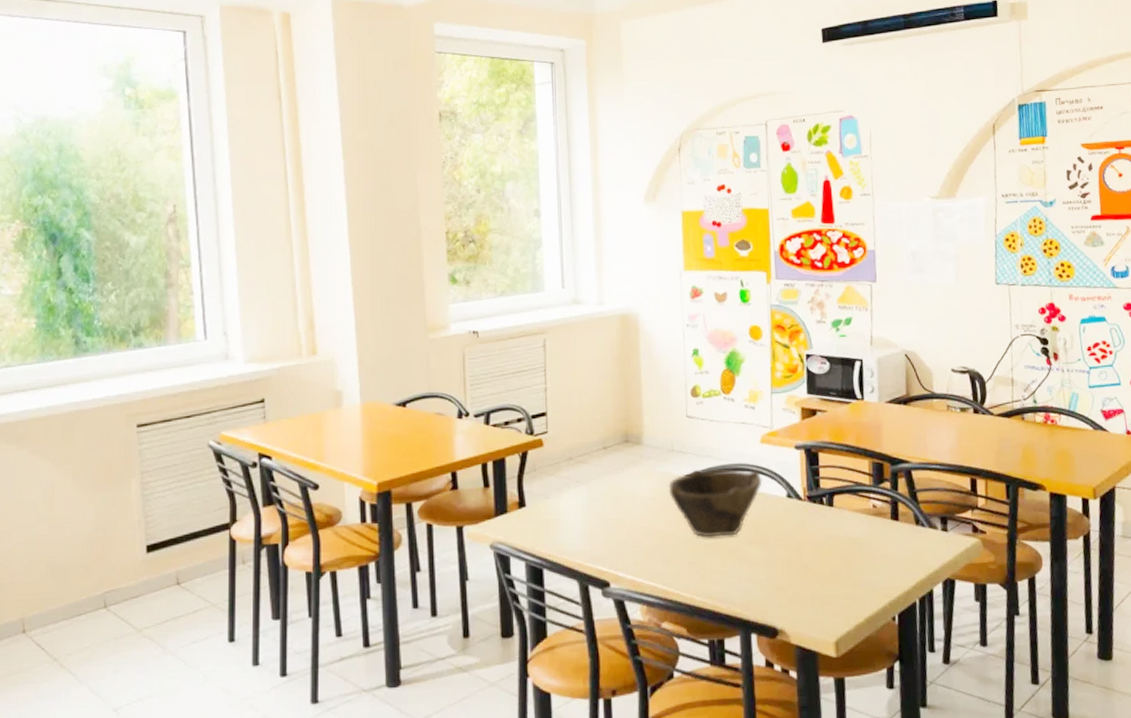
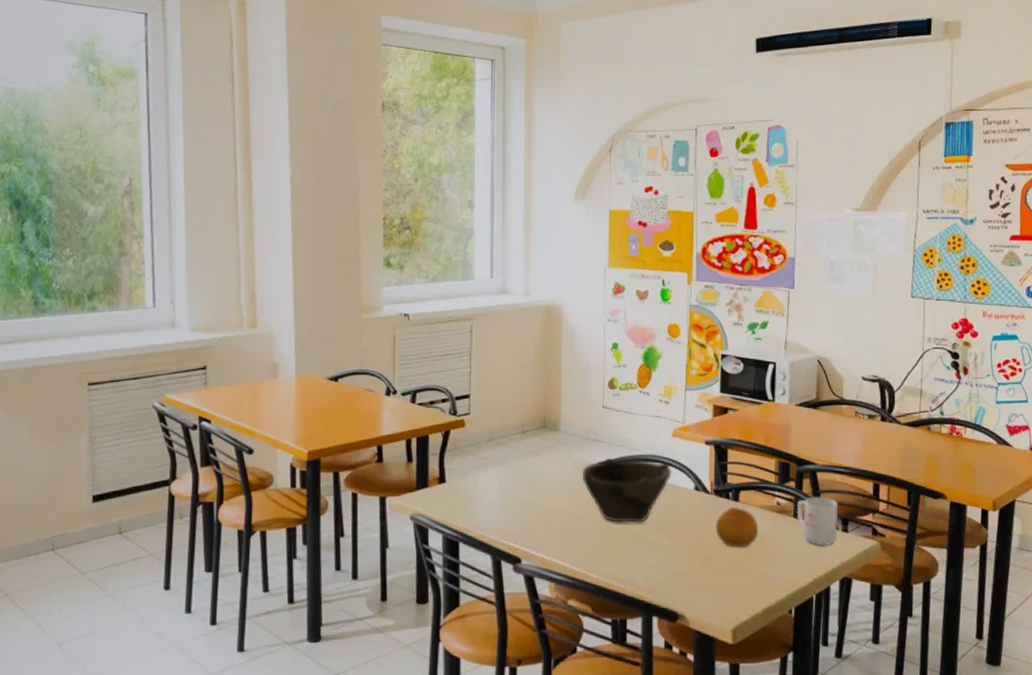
fruit: none [811,512,856,555] -> present [716,506,759,548]
mug: none [893,496,937,548] -> present [796,496,839,547]

